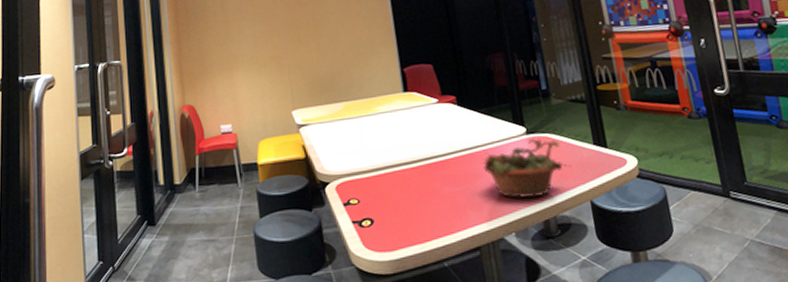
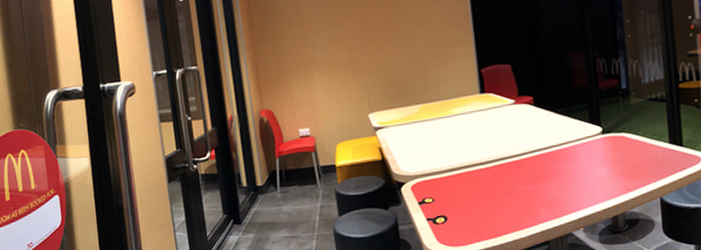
succulent planter: present [482,138,572,198] -> none [556,137,645,196]

